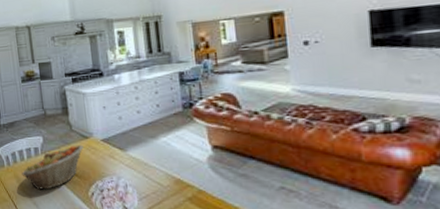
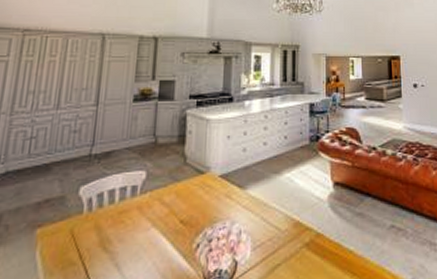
fruit basket: present [22,144,84,190] -> none [106,181,196,244]

